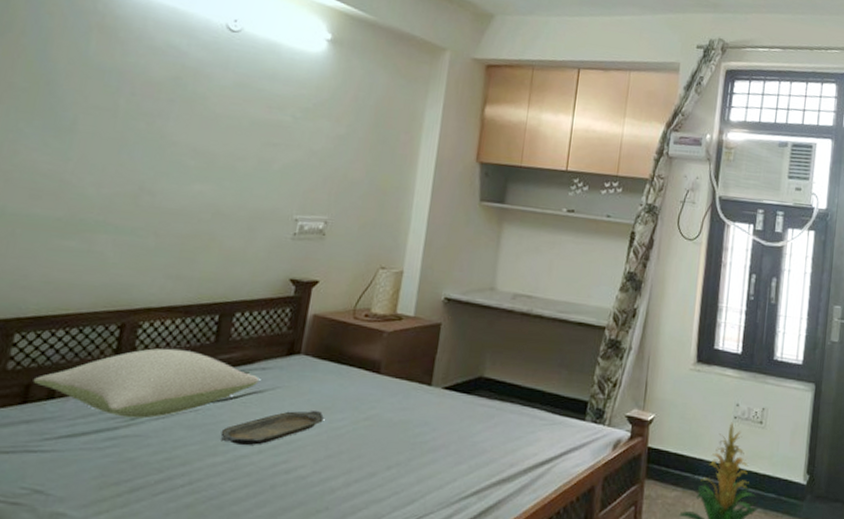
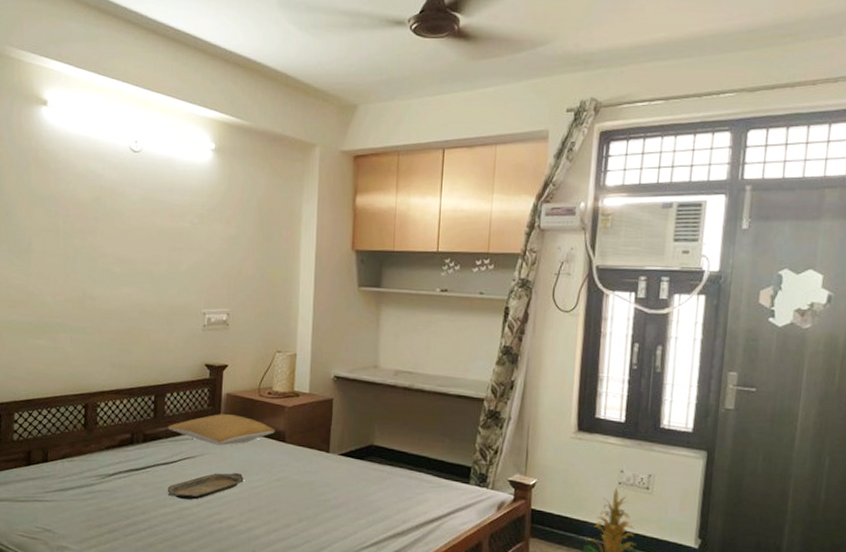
pillow: present [33,348,259,418] -> none [32,423,191,478]
pillow: none [231,339,370,378] -> present [168,414,276,446]

